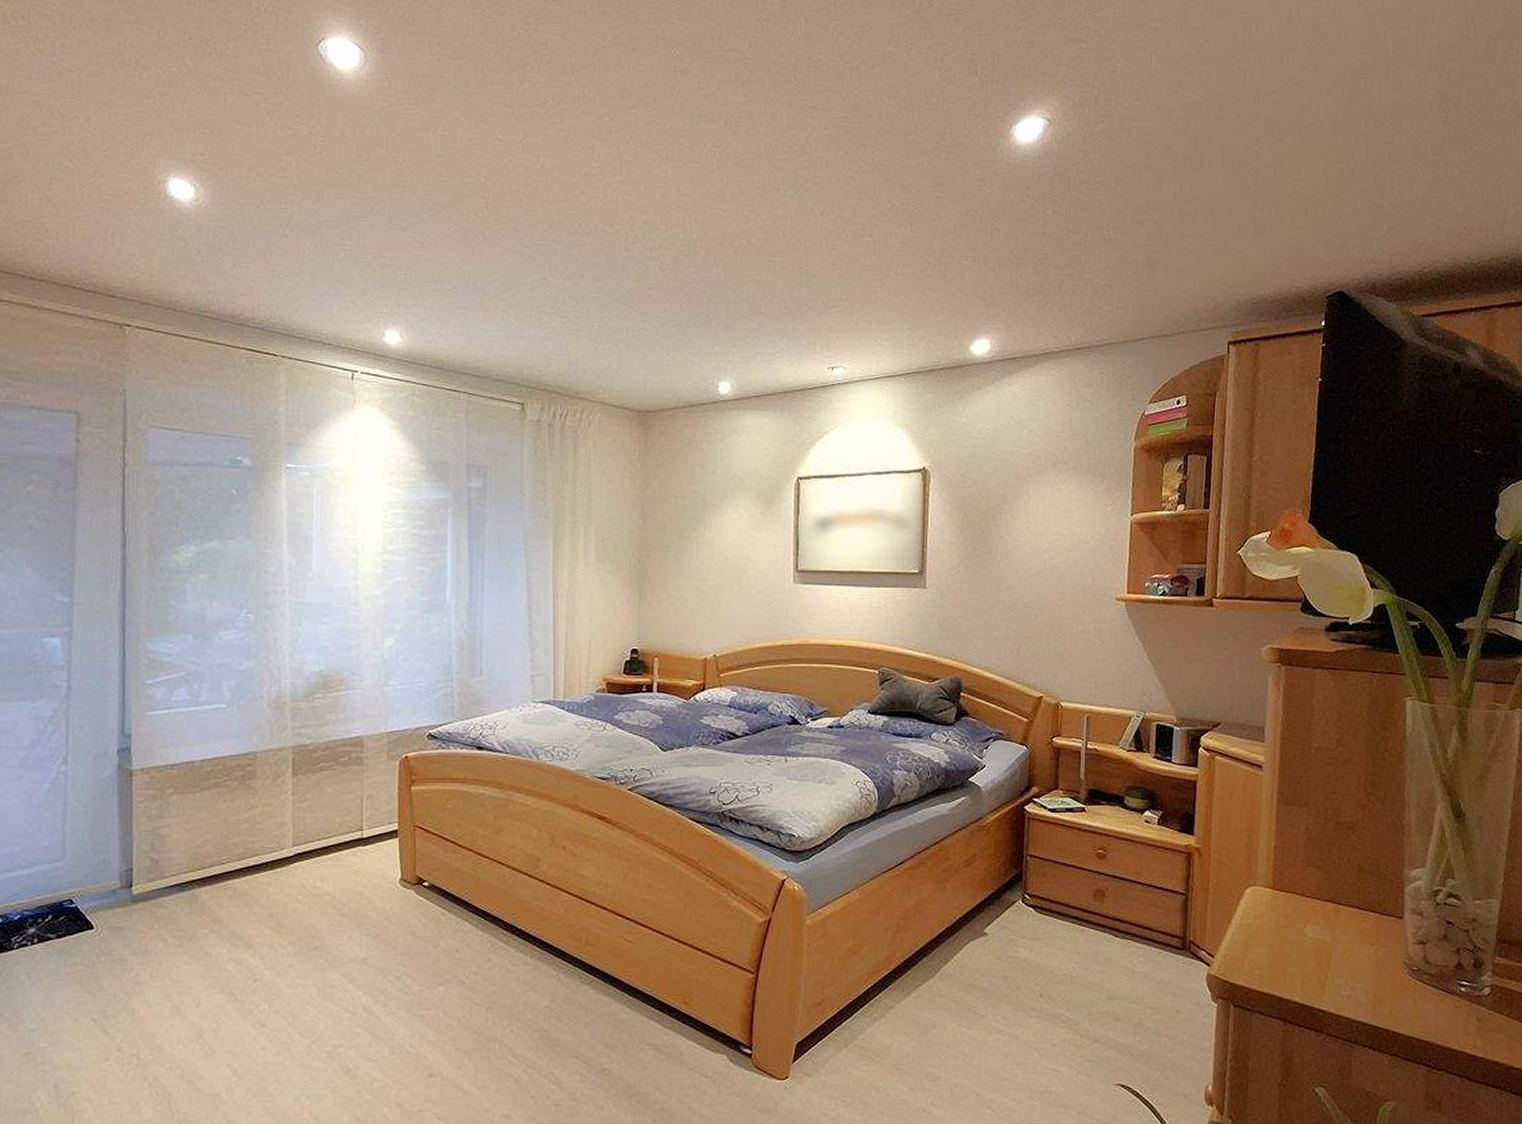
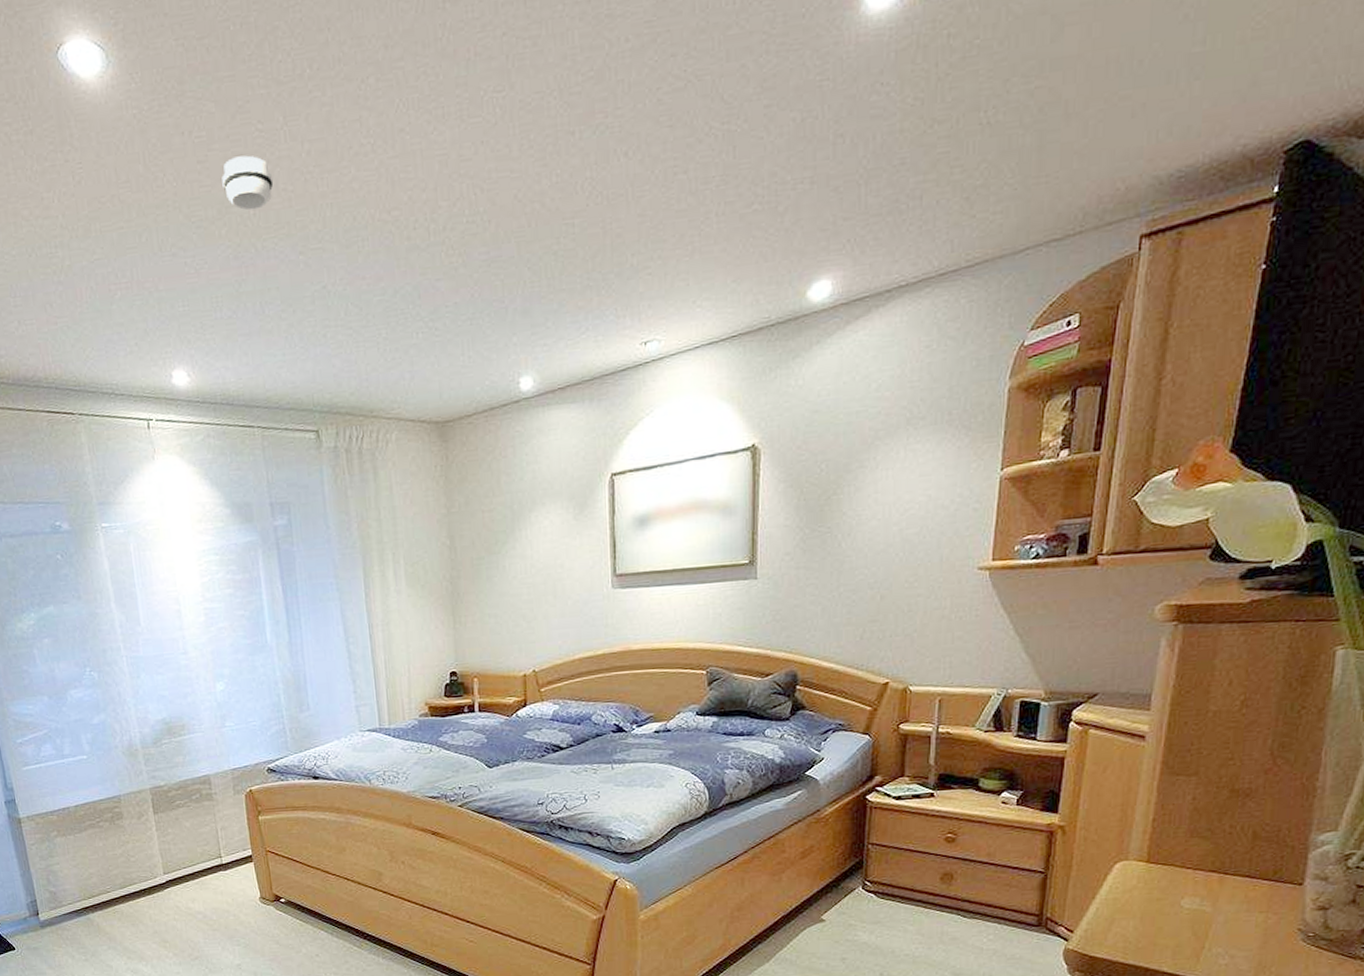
smoke detector: none [459,157,508,204] -> present [222,155,274,211]

